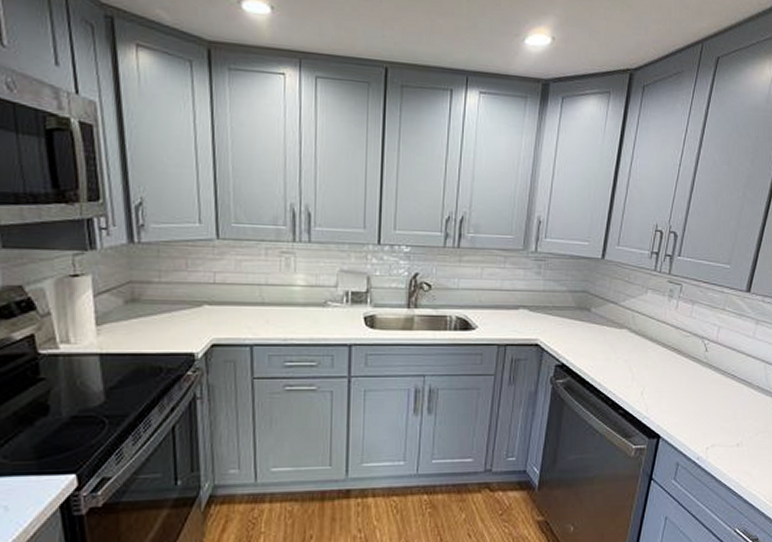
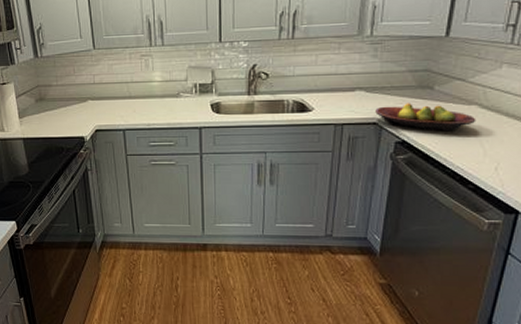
fruit bowl: none [538,324,626,355] -> present [375,103,476,132]

